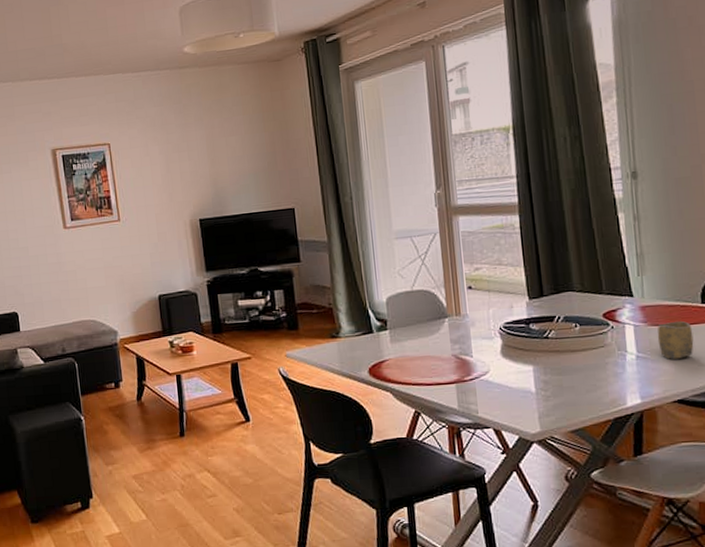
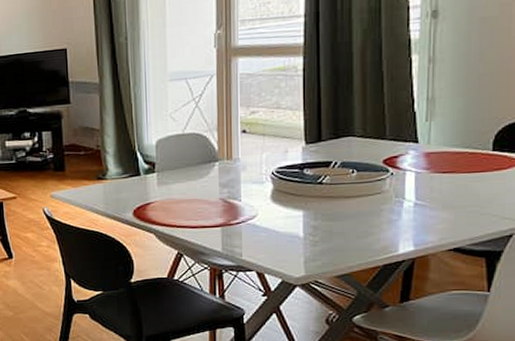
cup: present [657,320,694,360] -> none [439,168,479,208]

